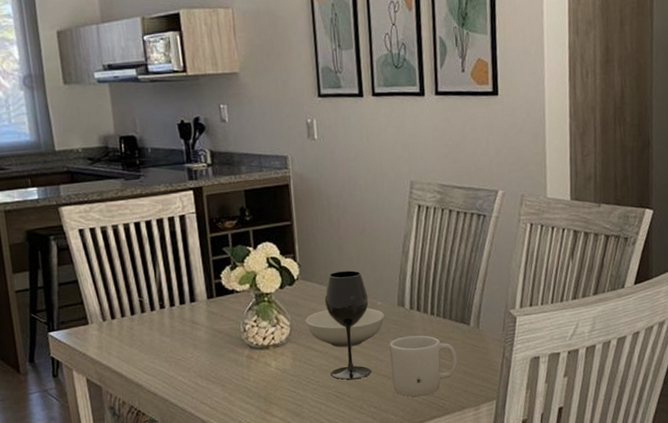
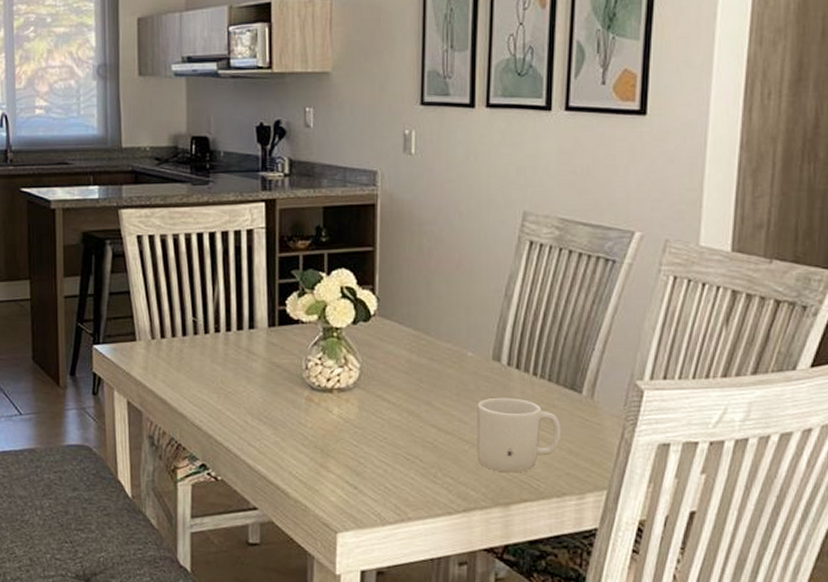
bowl: present [305,308,384,348] -> none [379,355,475,402]
wineglass: present [324,270,372,380] -> none [402,311,457,442]

